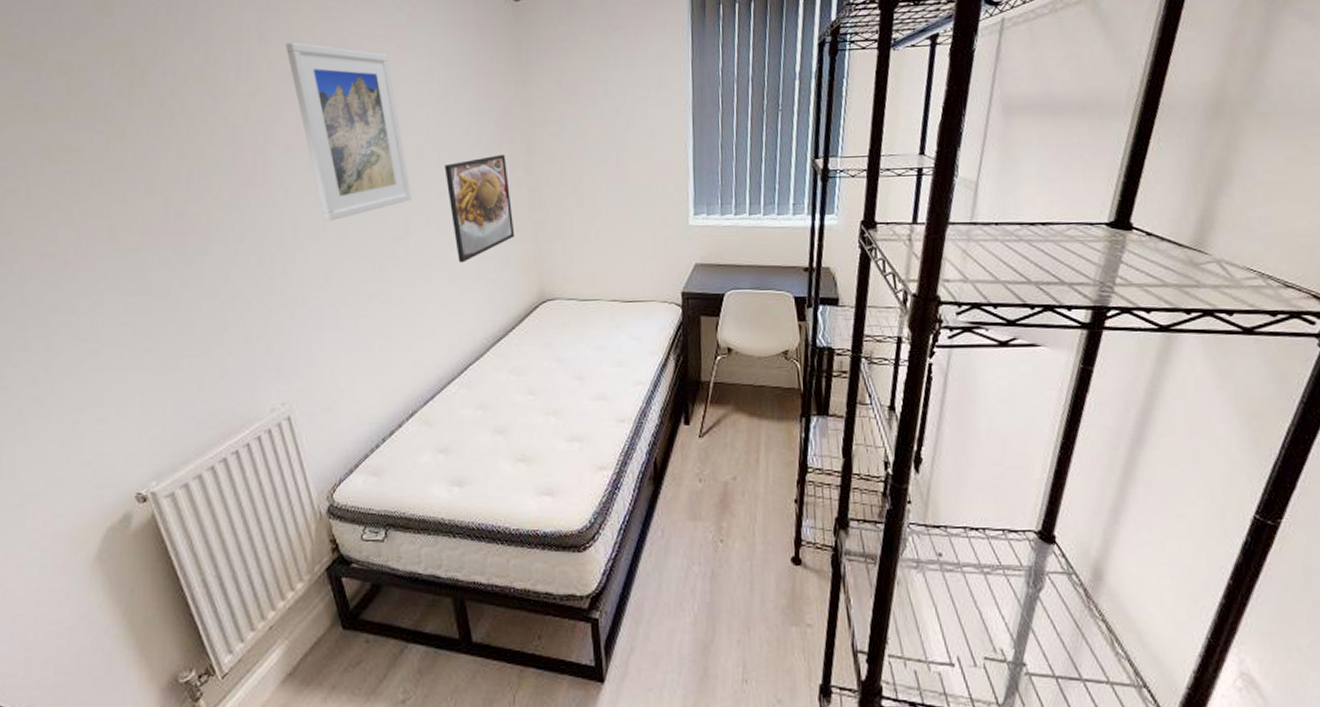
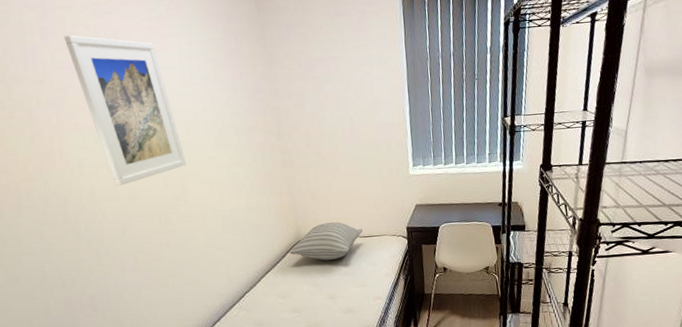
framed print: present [445,154,515,263] -> none [211,124,273,214]
pillow: none [530,280,624,329] -> present [290,222,363,261]

